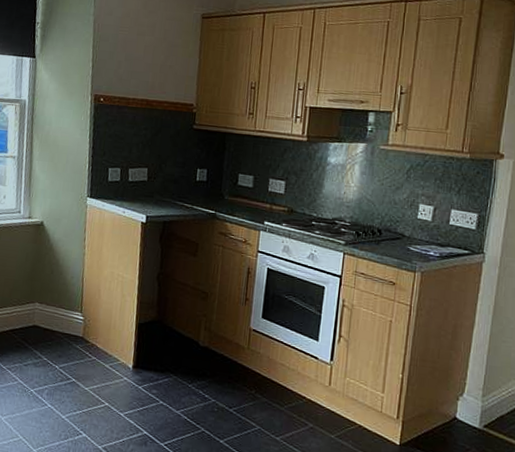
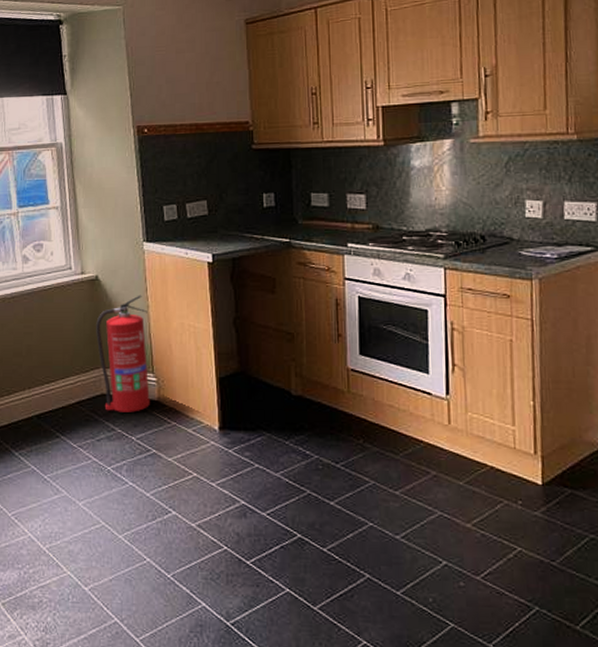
fire extinguisher: none [35,243,83,345] -> present [96,295,150,412]

